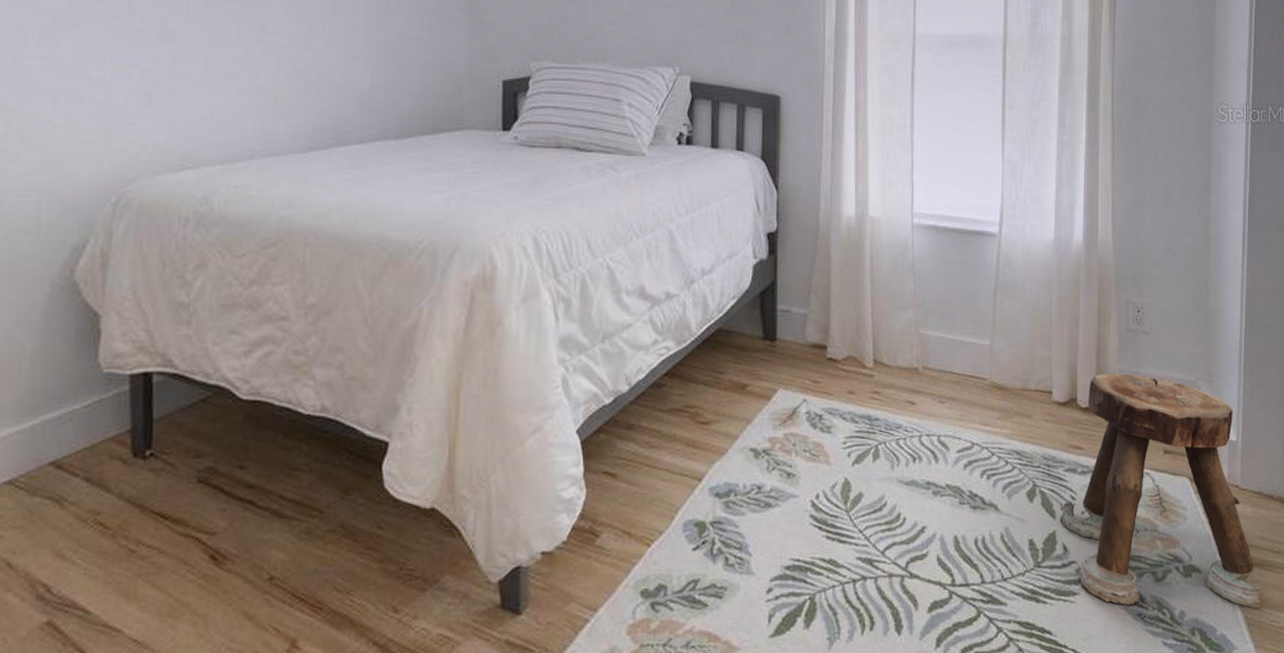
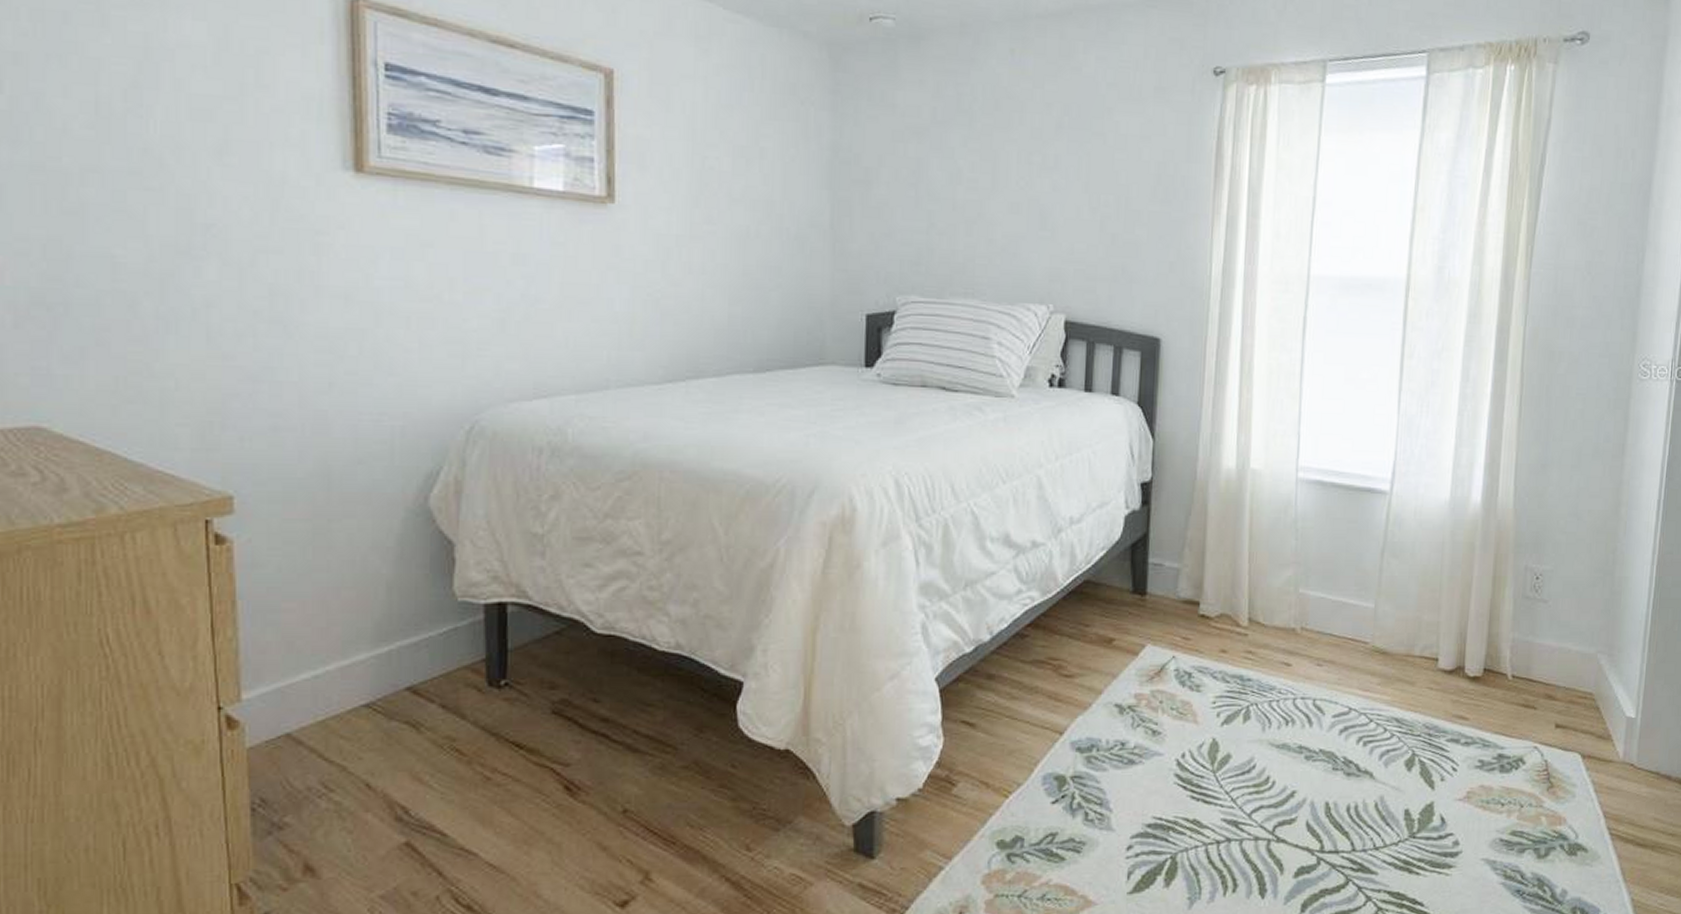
stool: present [1059,372,1261,609] -> none [1438,642,1651,892]

